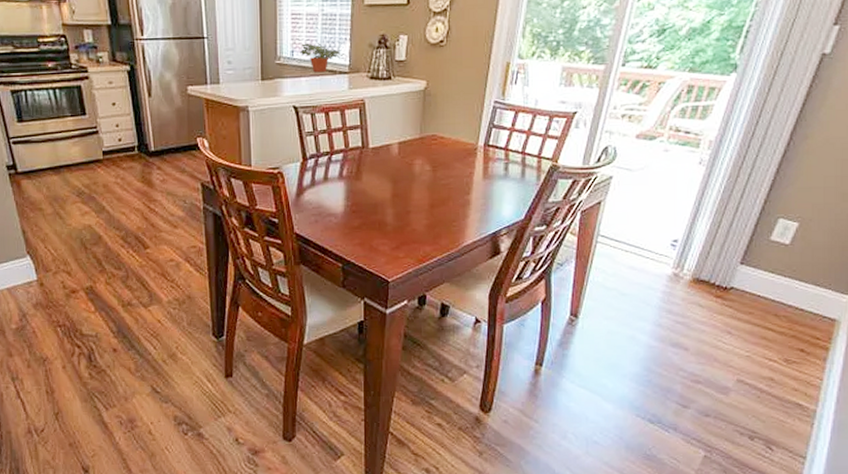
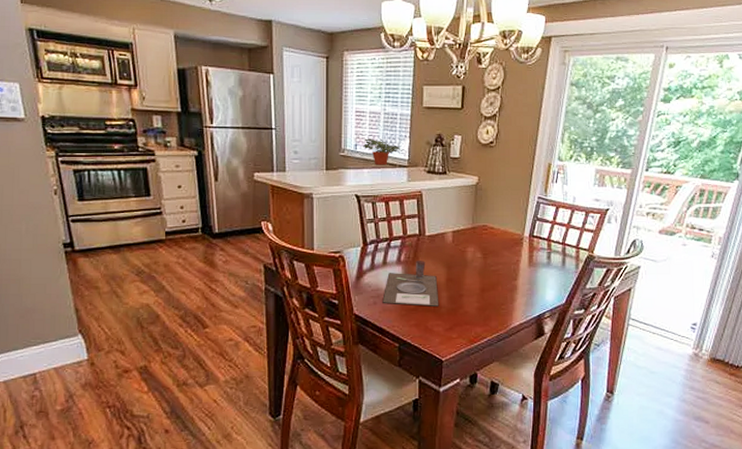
place setting: none [324,175,385,224] -> present [382,261,439,306]

